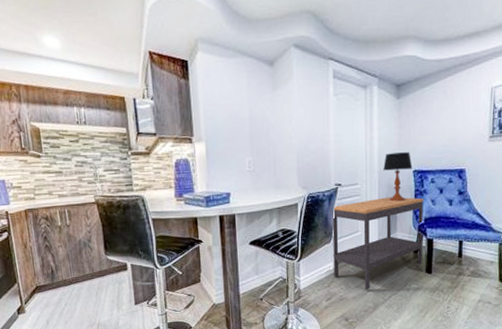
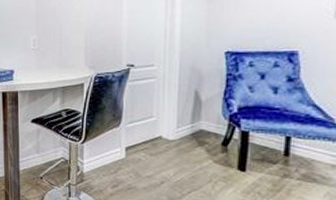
console table: present [332,197,423,290] -> none [121,81,238,181]
table lamp: present [383,152,413,202] -> none [186,31,225,86]

